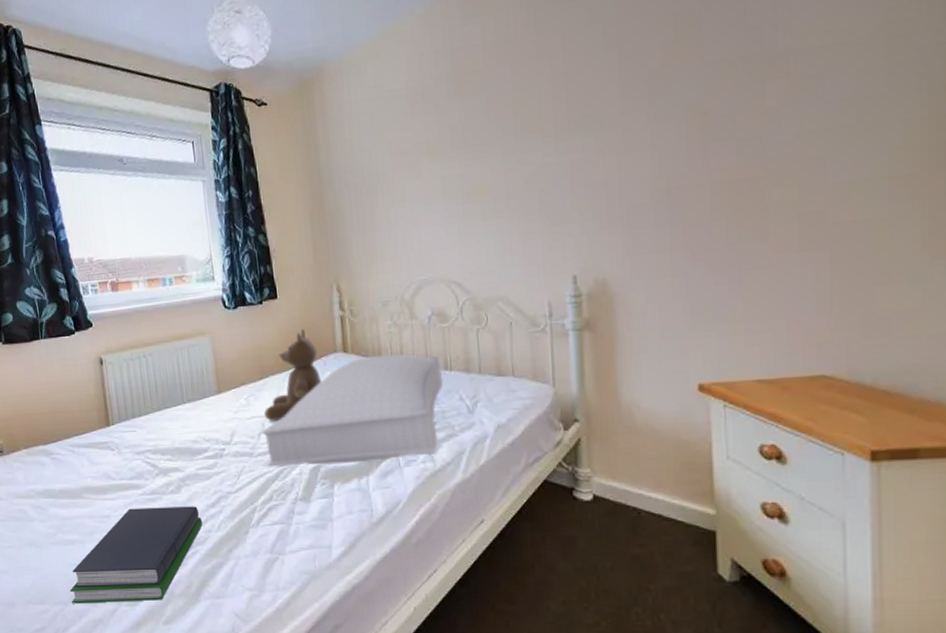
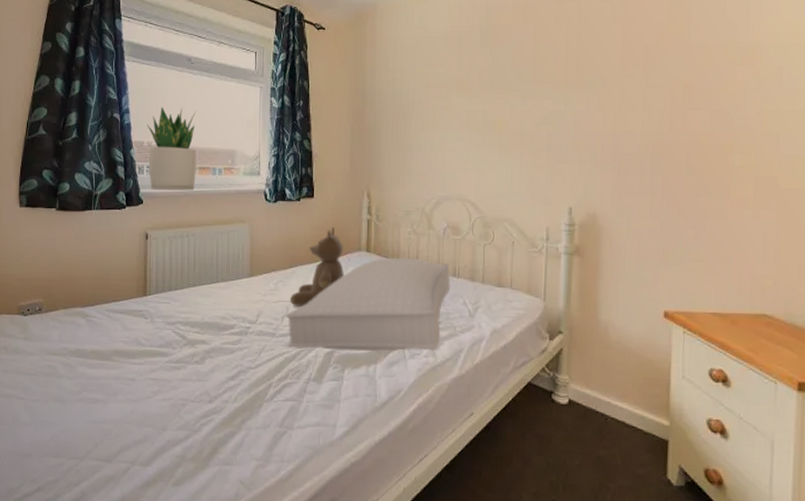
book: present [69,506,203,604] -> none [86,374,222,463]
planter: none [85,215,146,310] -> present [147,107,197,191]

